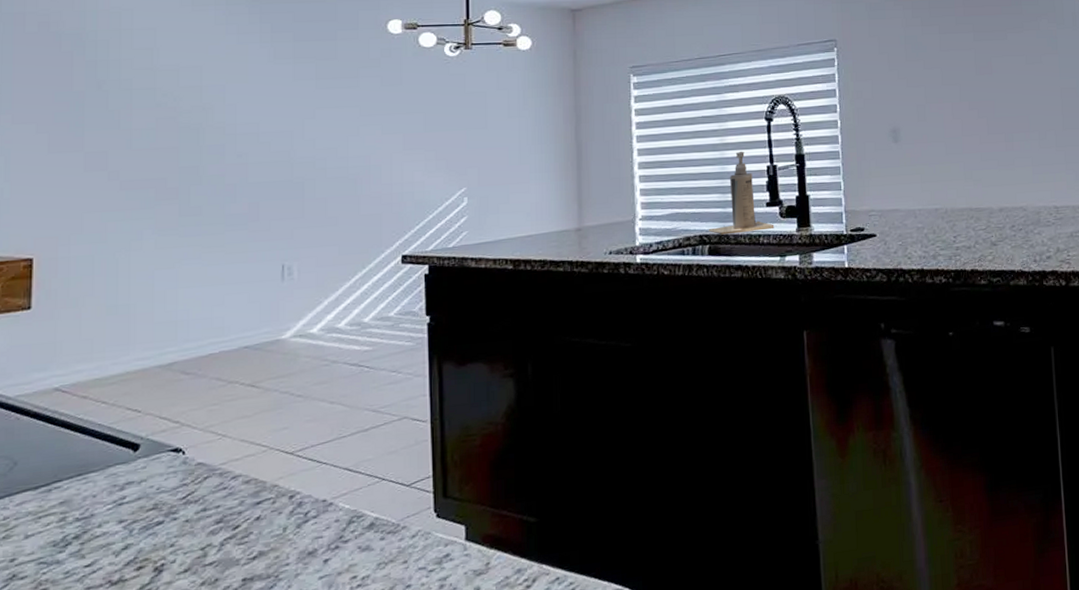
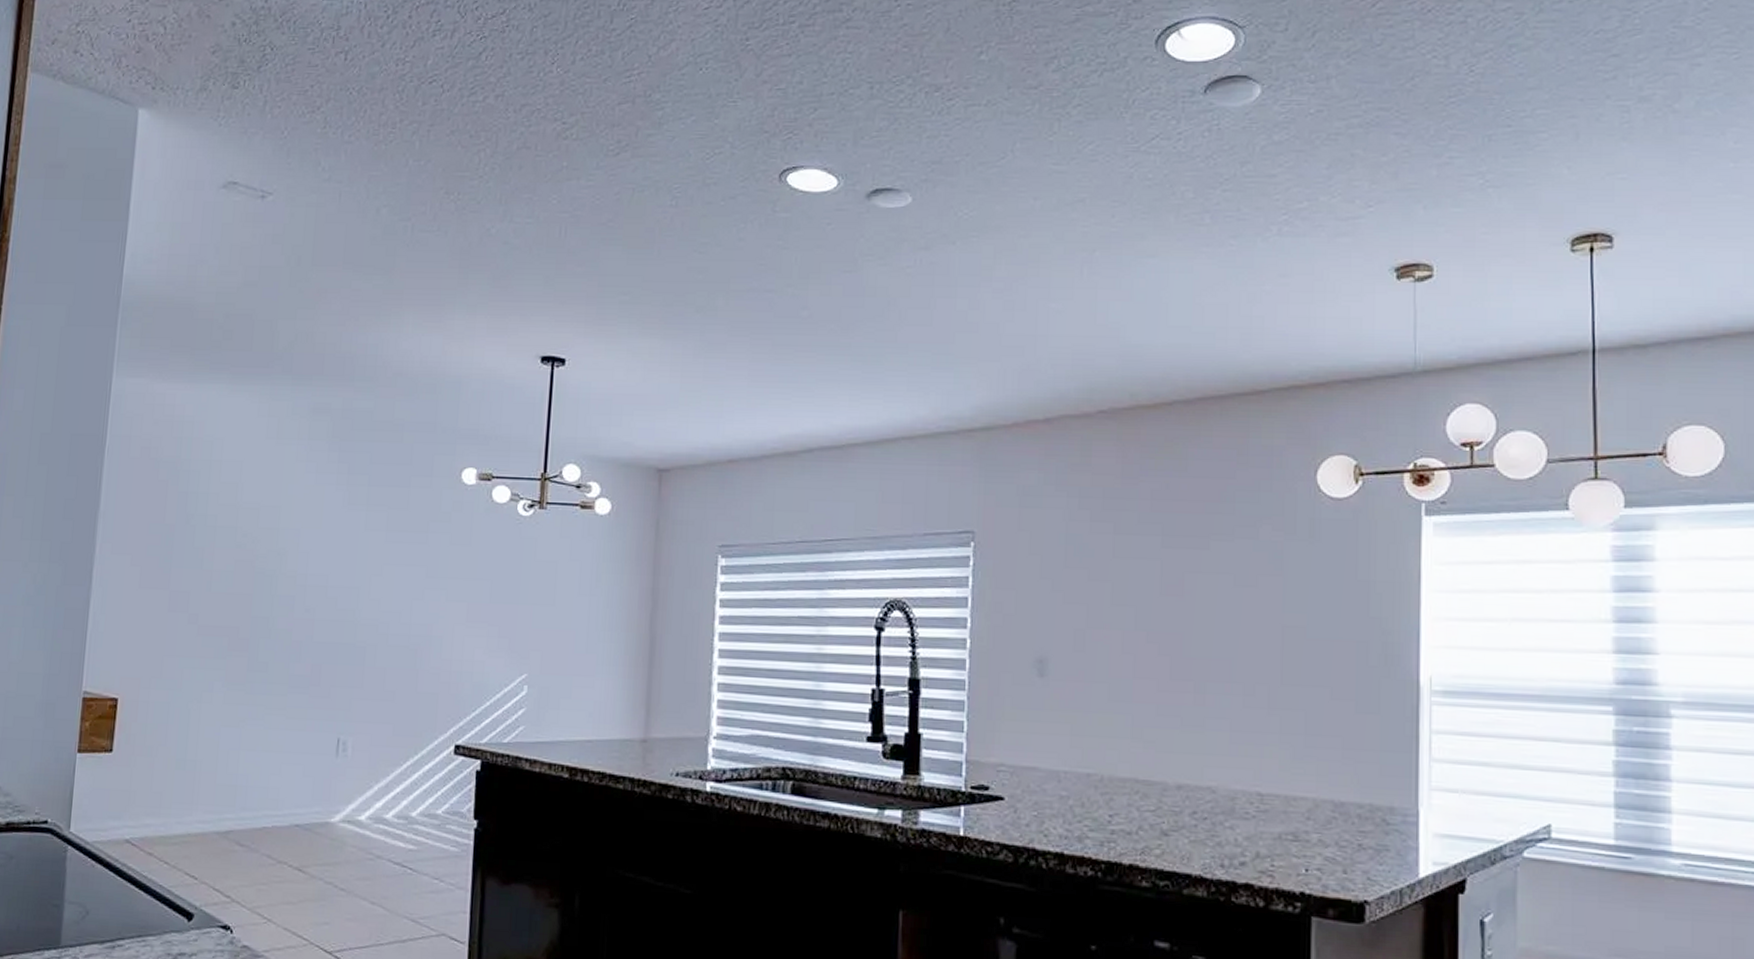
soap dispenser: present [708,151,775,235] -> none [793,665,875,772]

